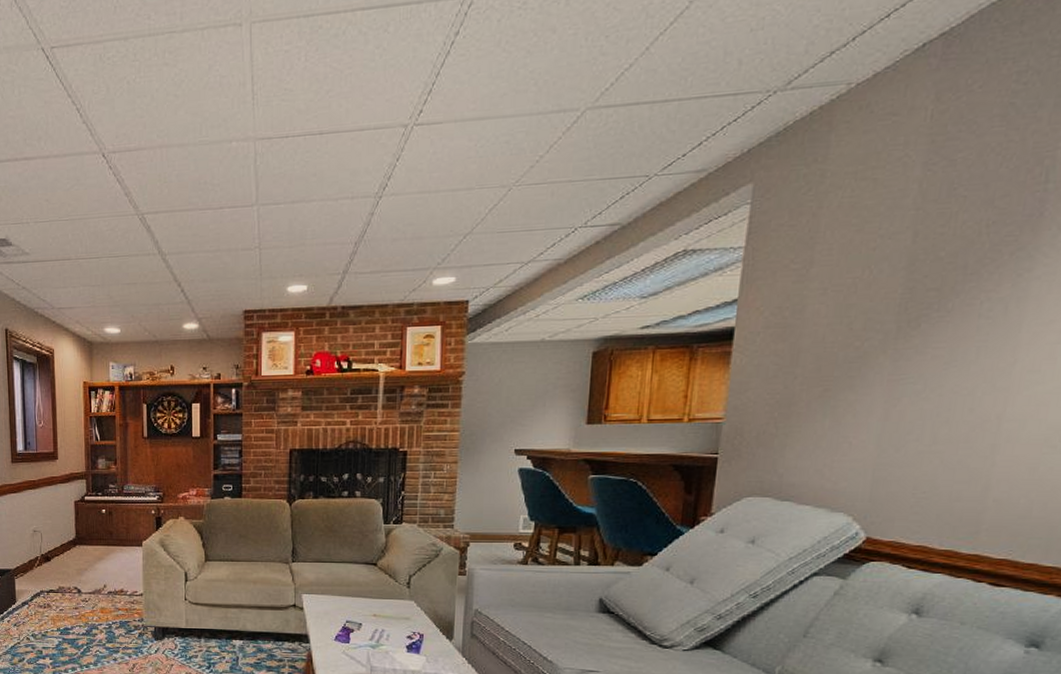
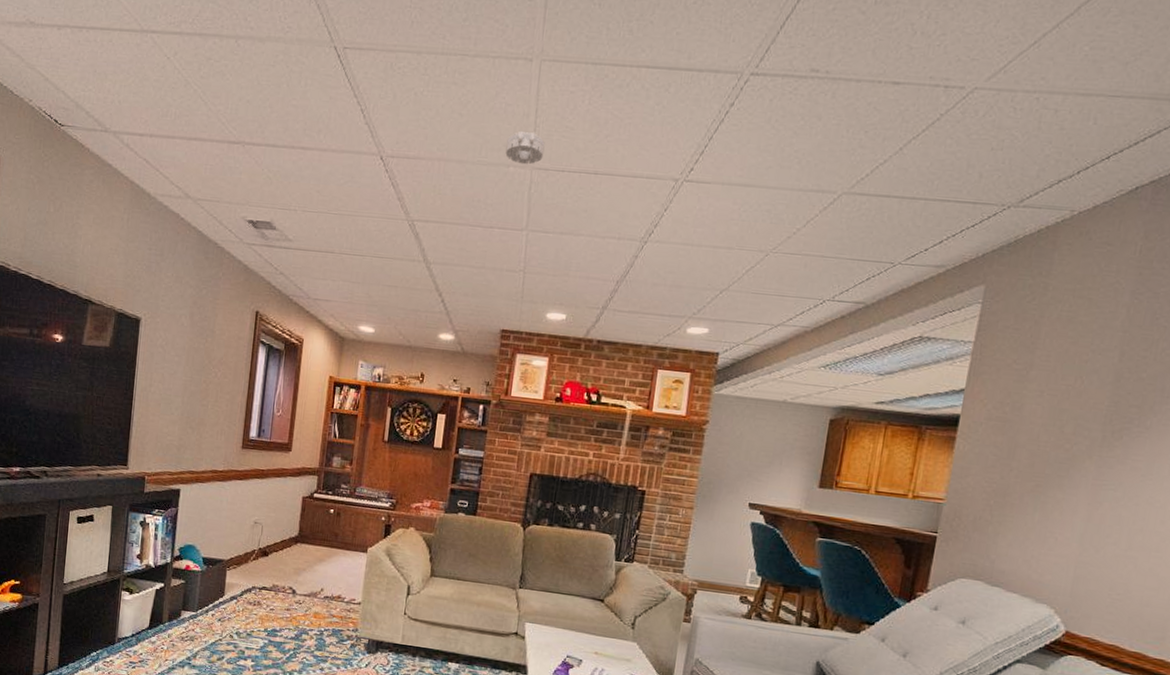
smoke detector: none [226,102,265,137] -> present [505,132,545,165]

